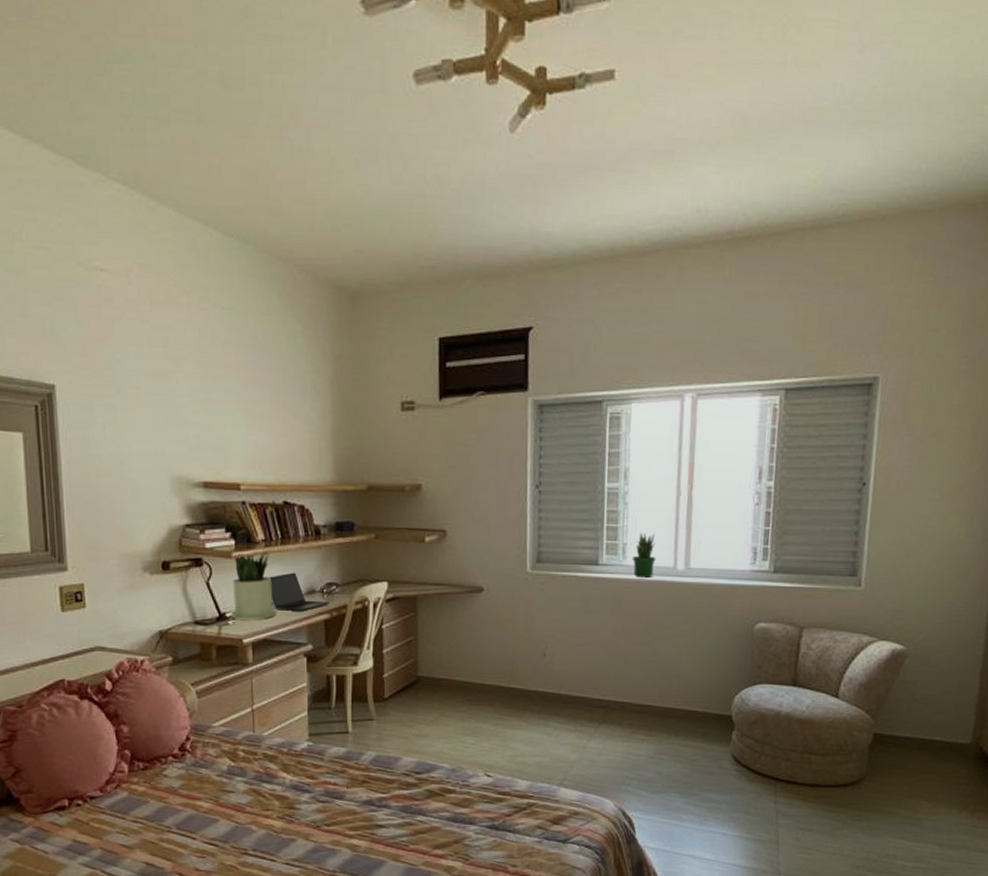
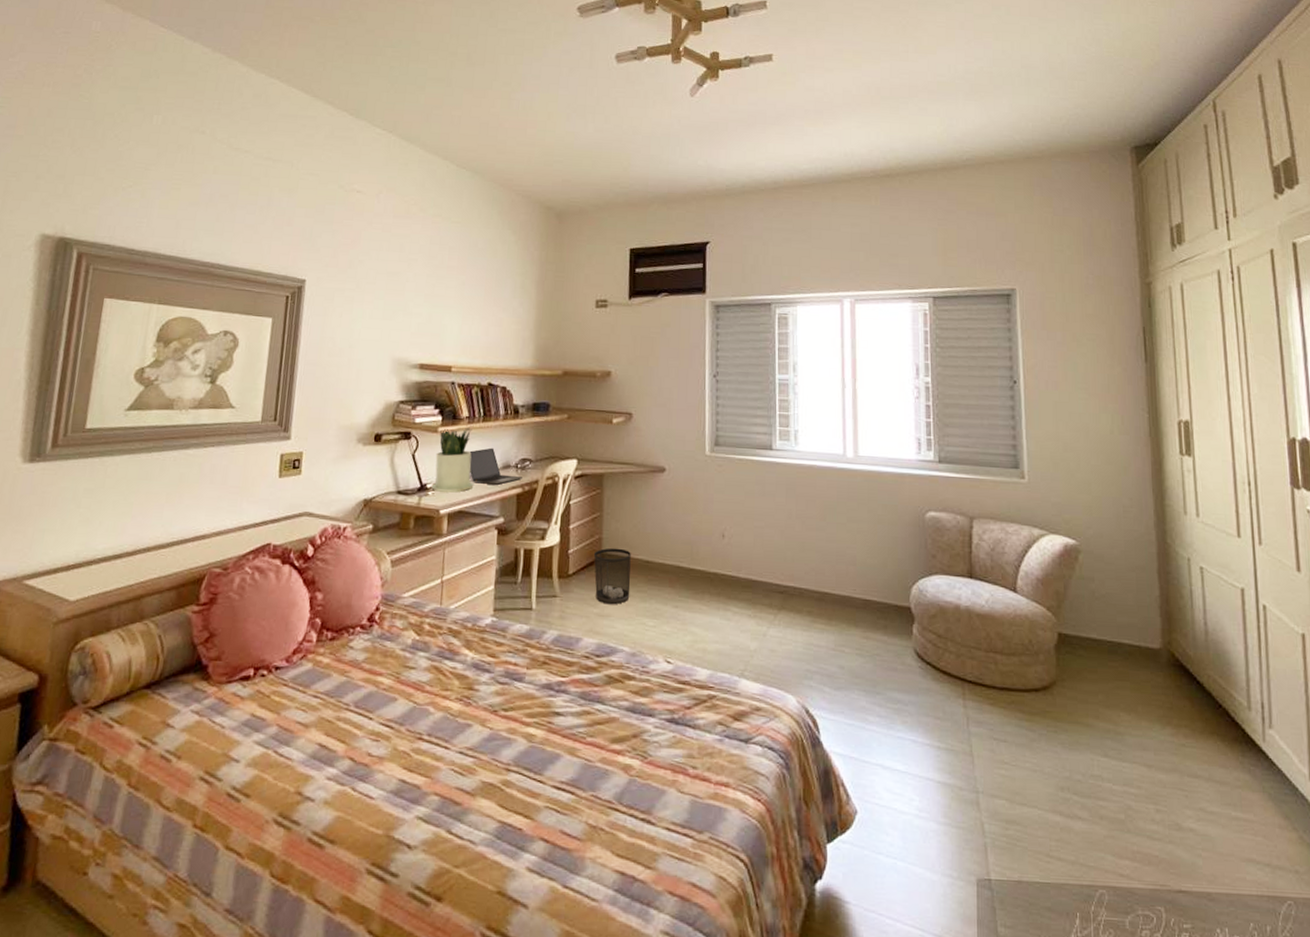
waste bin: none [409,670,449,724] -> present [593,548,631,604]
planter: present [632,532,656,579] -> none [803,420,826,465]

